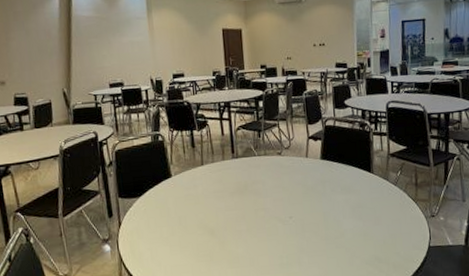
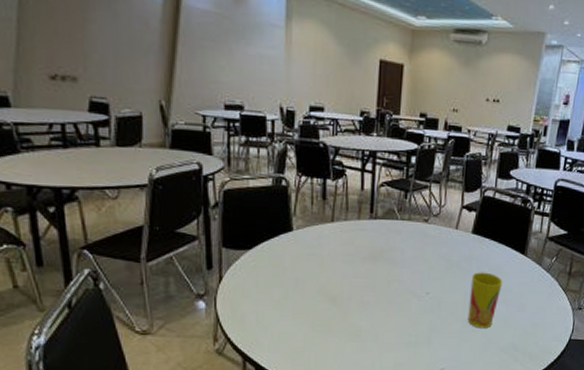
cup: none [327,192,356,245] -> present [467,272,503,329]

